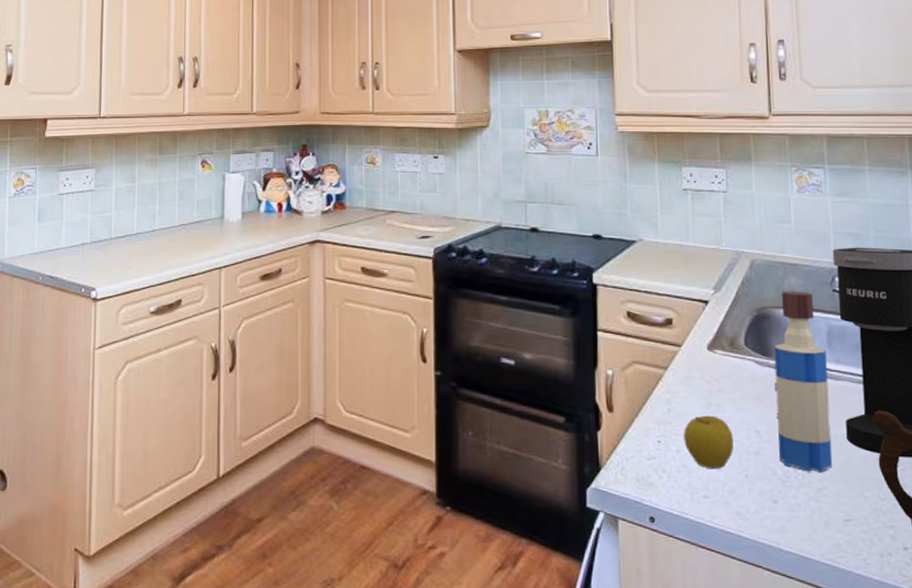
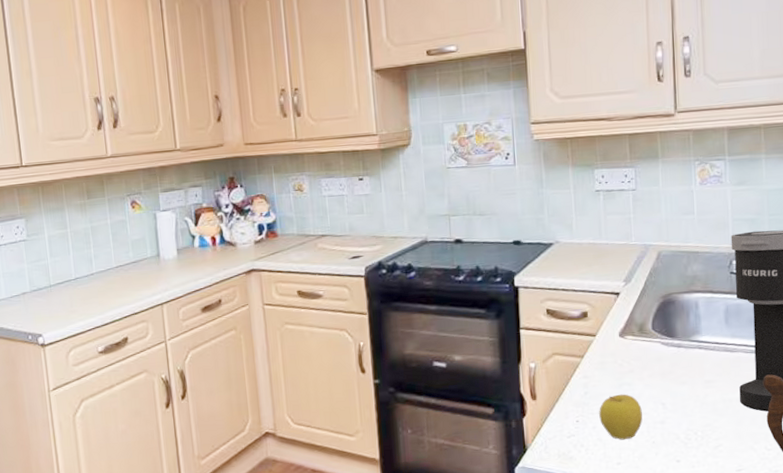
tequila bottle: present [774,292,833,472] -> none [678,276,728,434]

